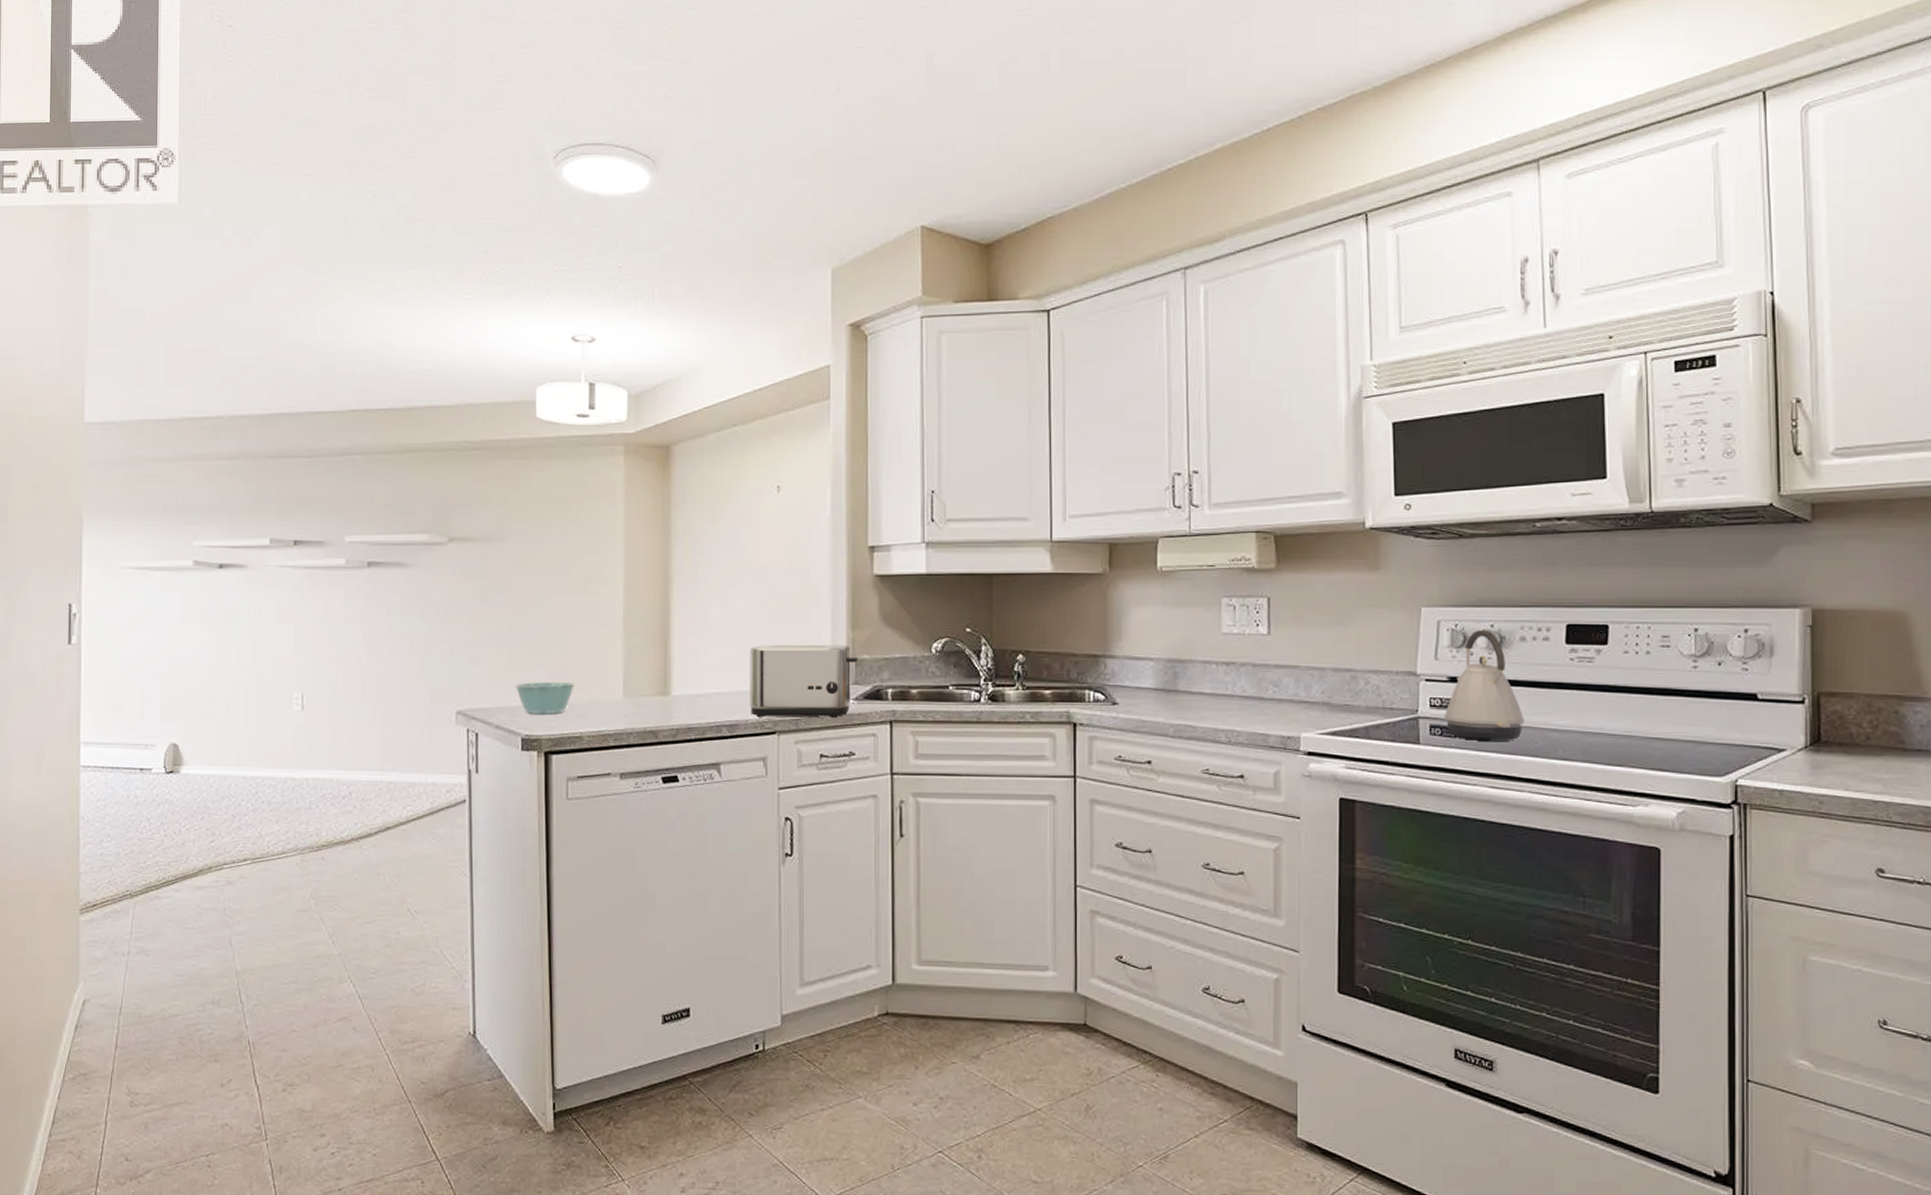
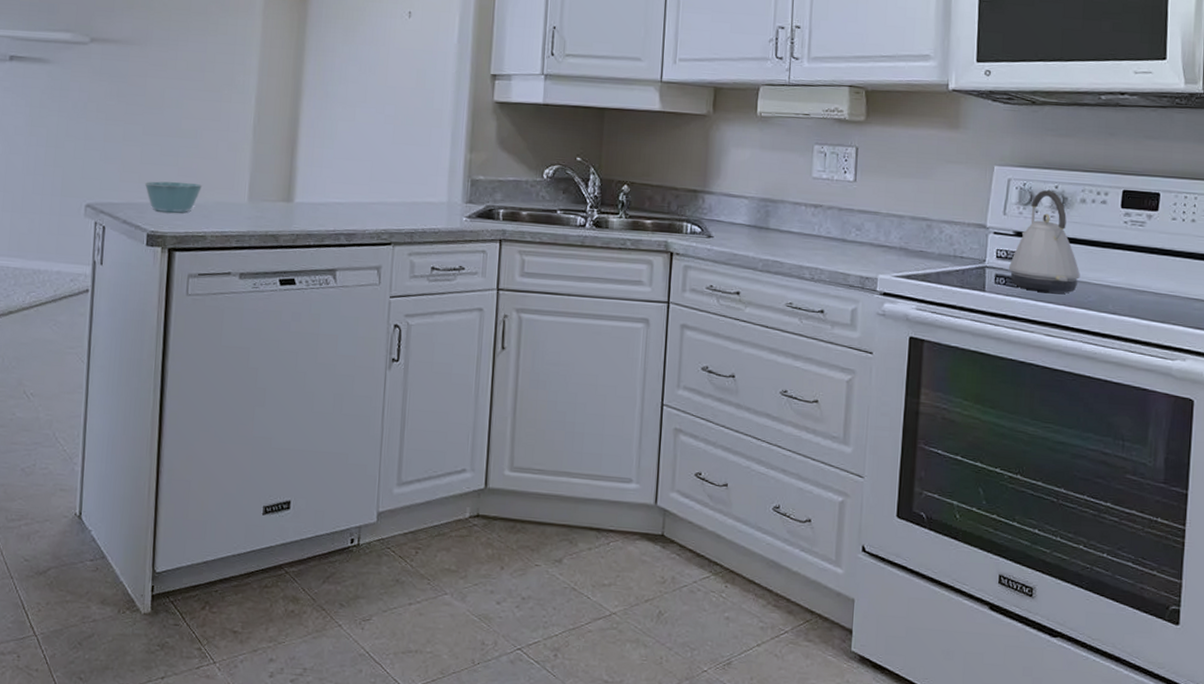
toaster: present [750,644,858,718] -> none [368,160,474,233]

